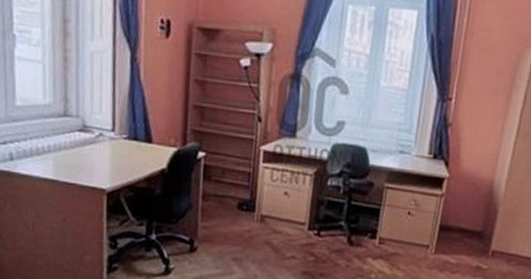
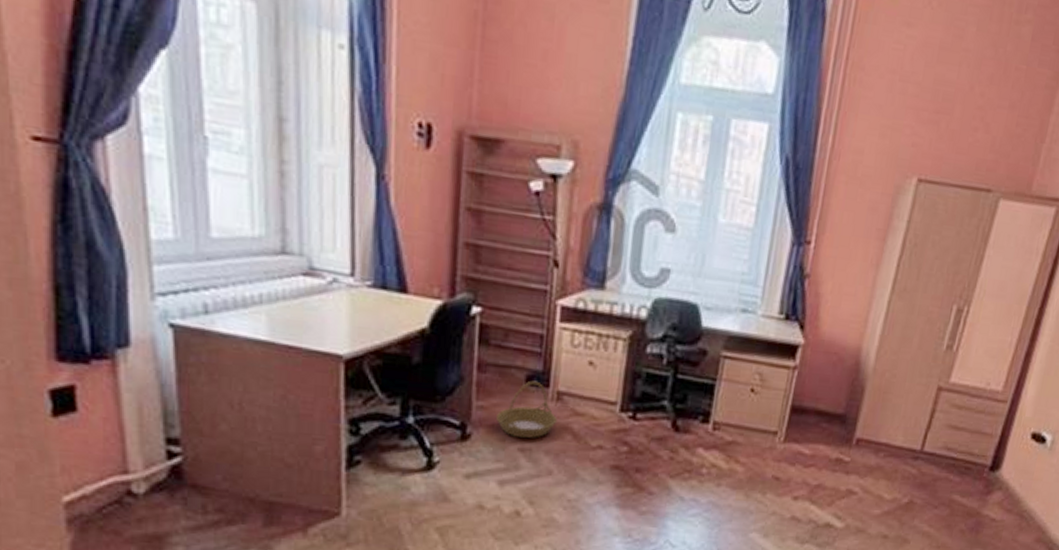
basket: none [216,207,261,251] -> present [496,380,557,439]

